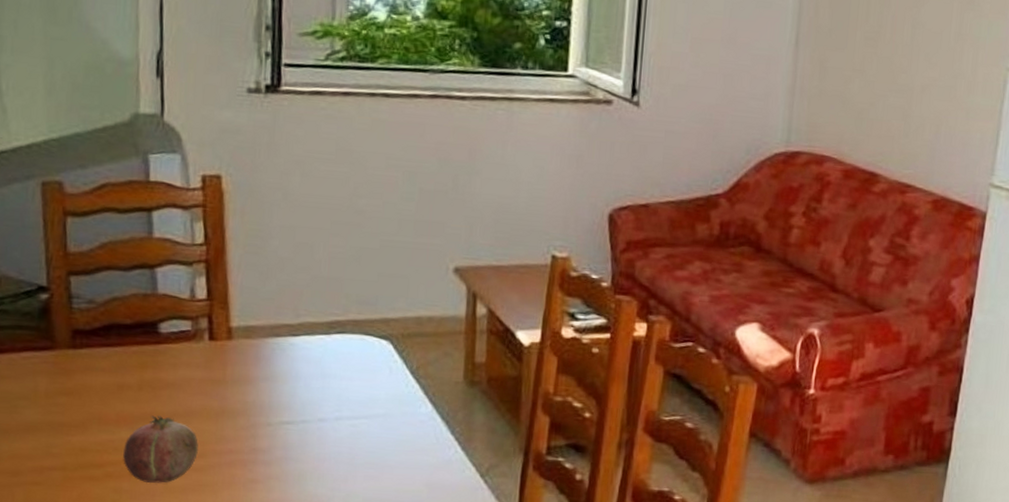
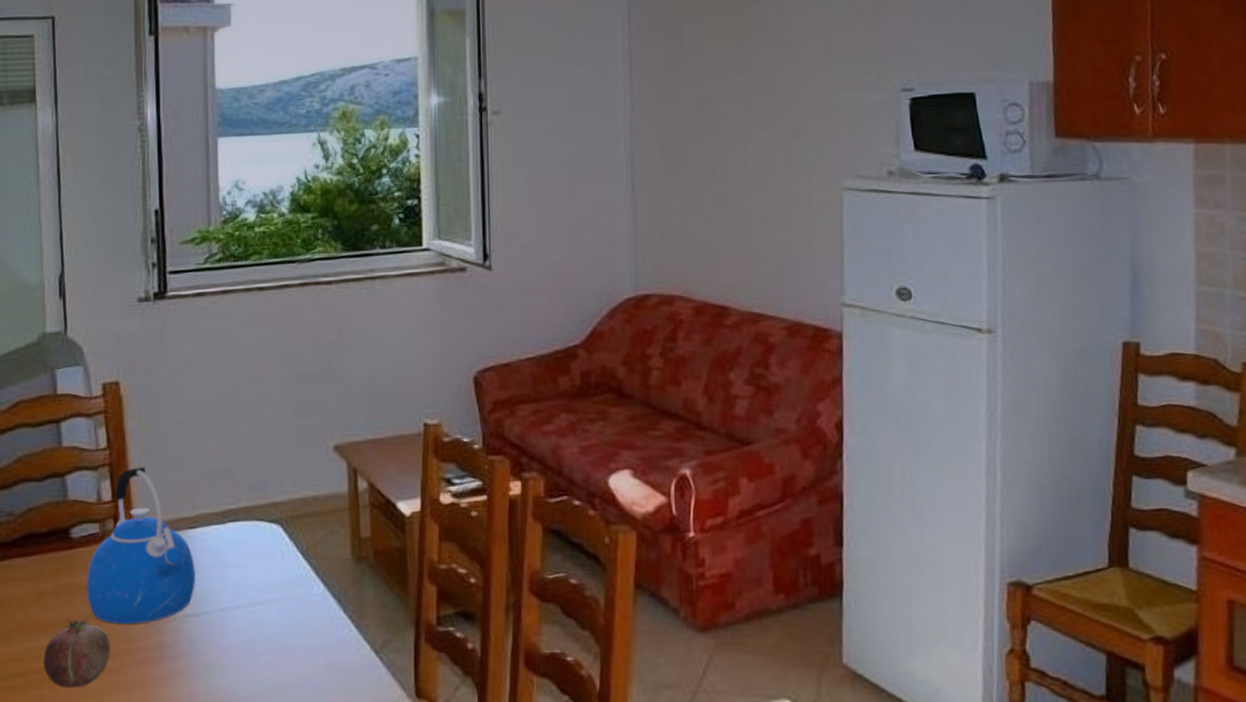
kettle: none [174,267,295,426] -> present [87,467,195,625]

